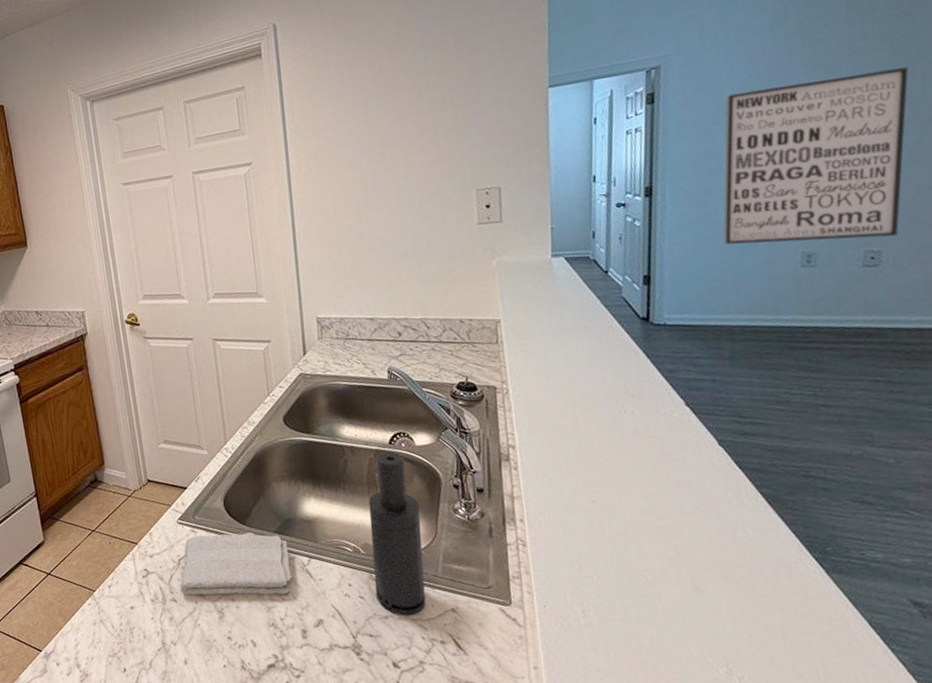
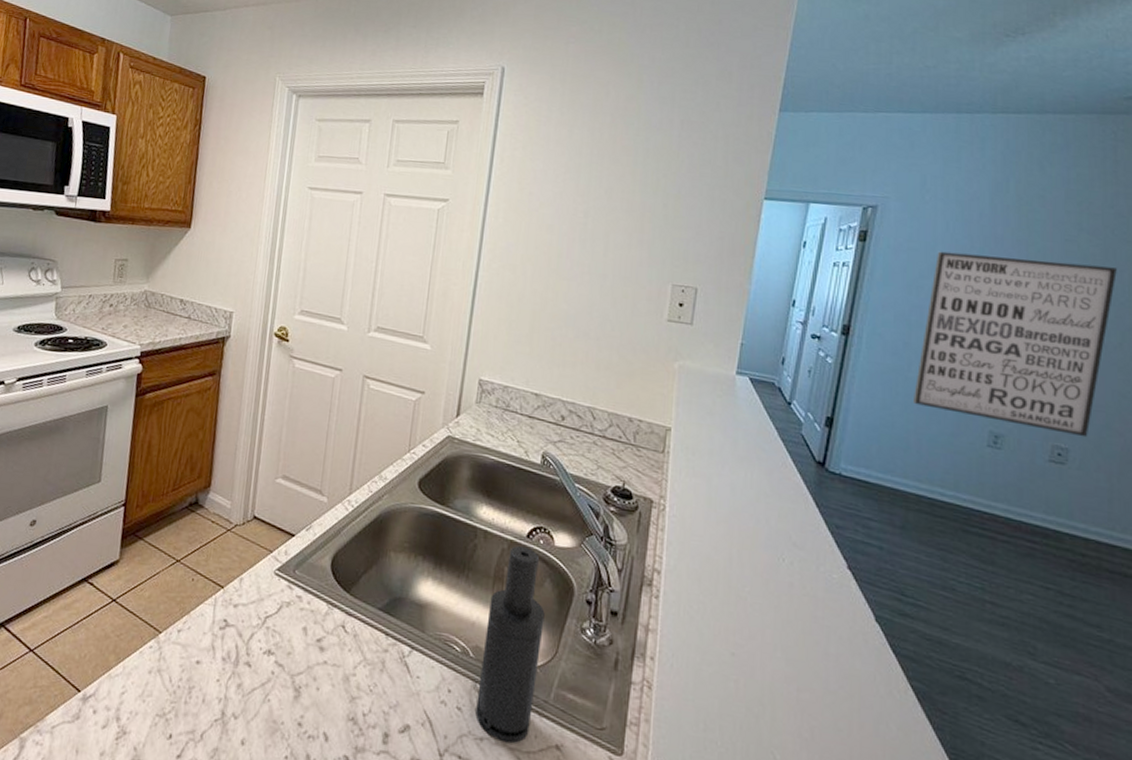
washcloth: present [179,532,293,596] -> none [258,593,392,687]

